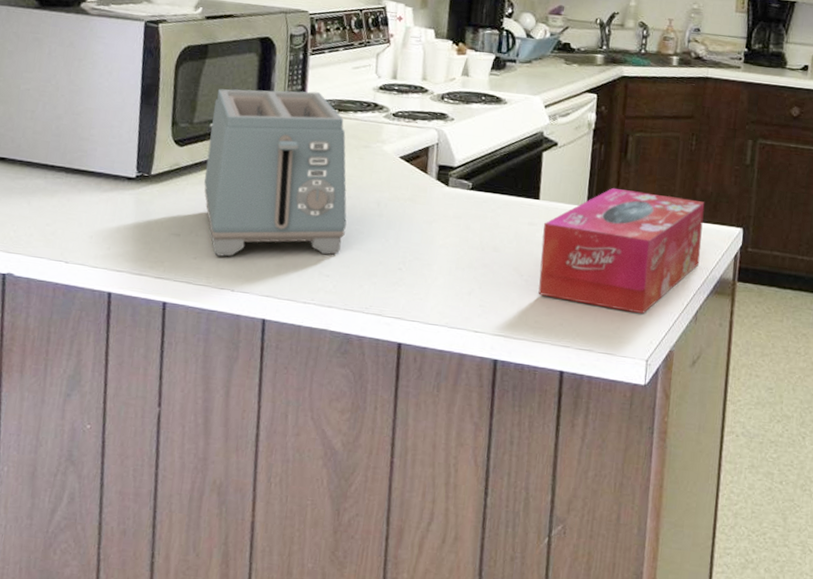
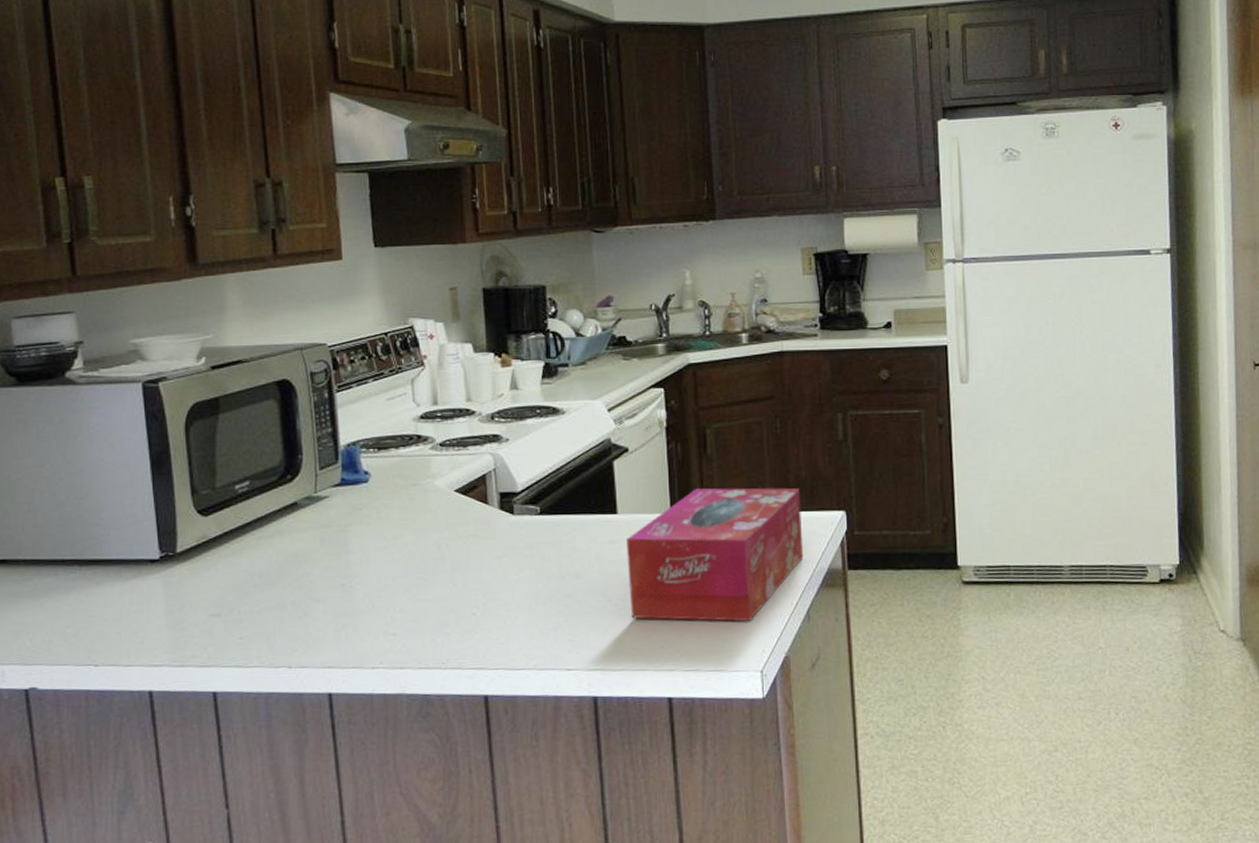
toaster: present [204,89,347,257] -> none [236,432,406,632]

